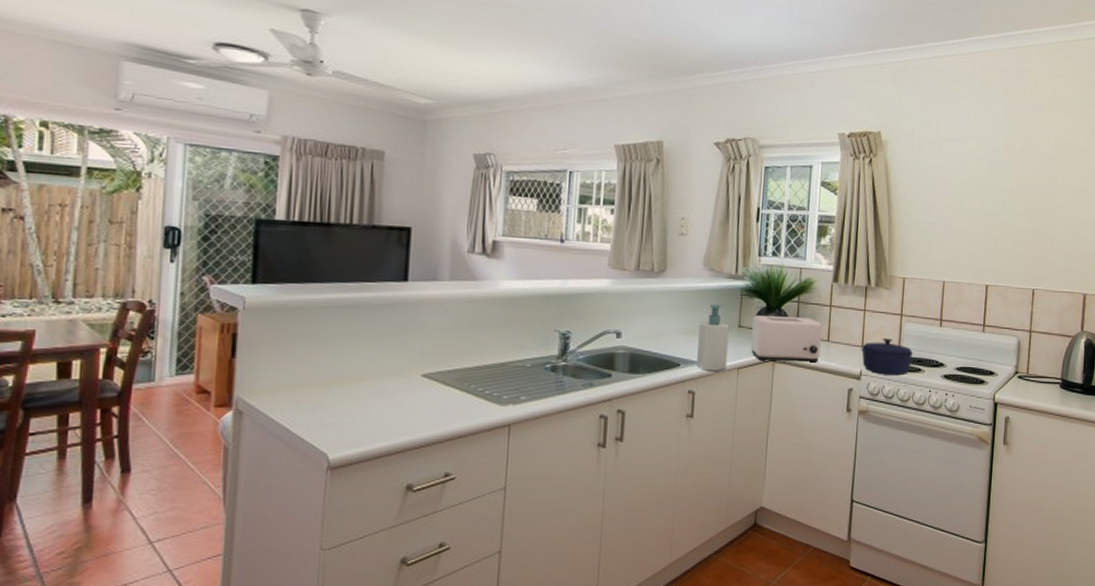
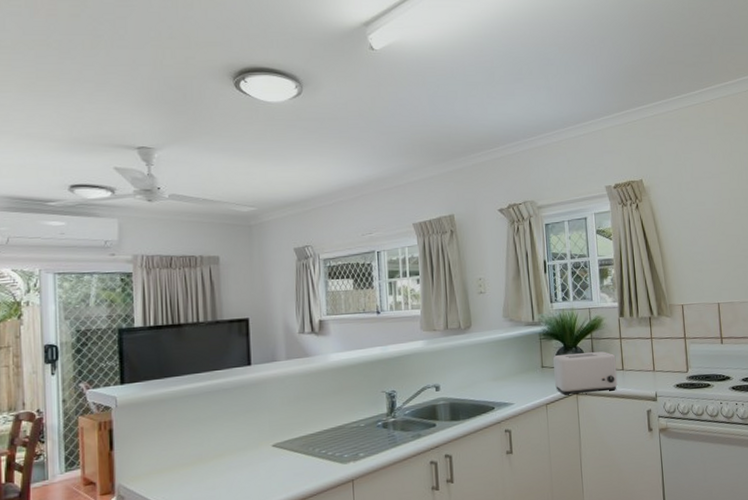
soap bottle: present [697,304,730,372] -> none [507,350,536,410]
cooking pot: present [860,338,913,377] -> none [653,360,701,395]

